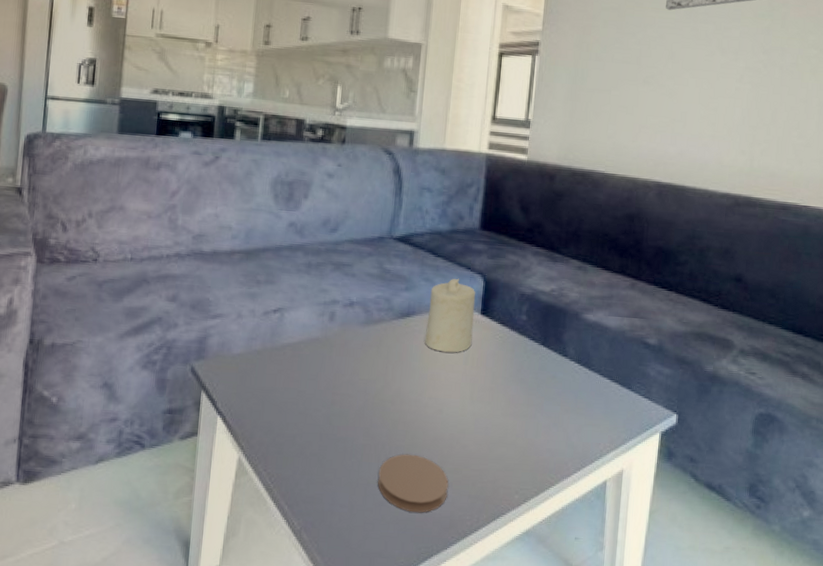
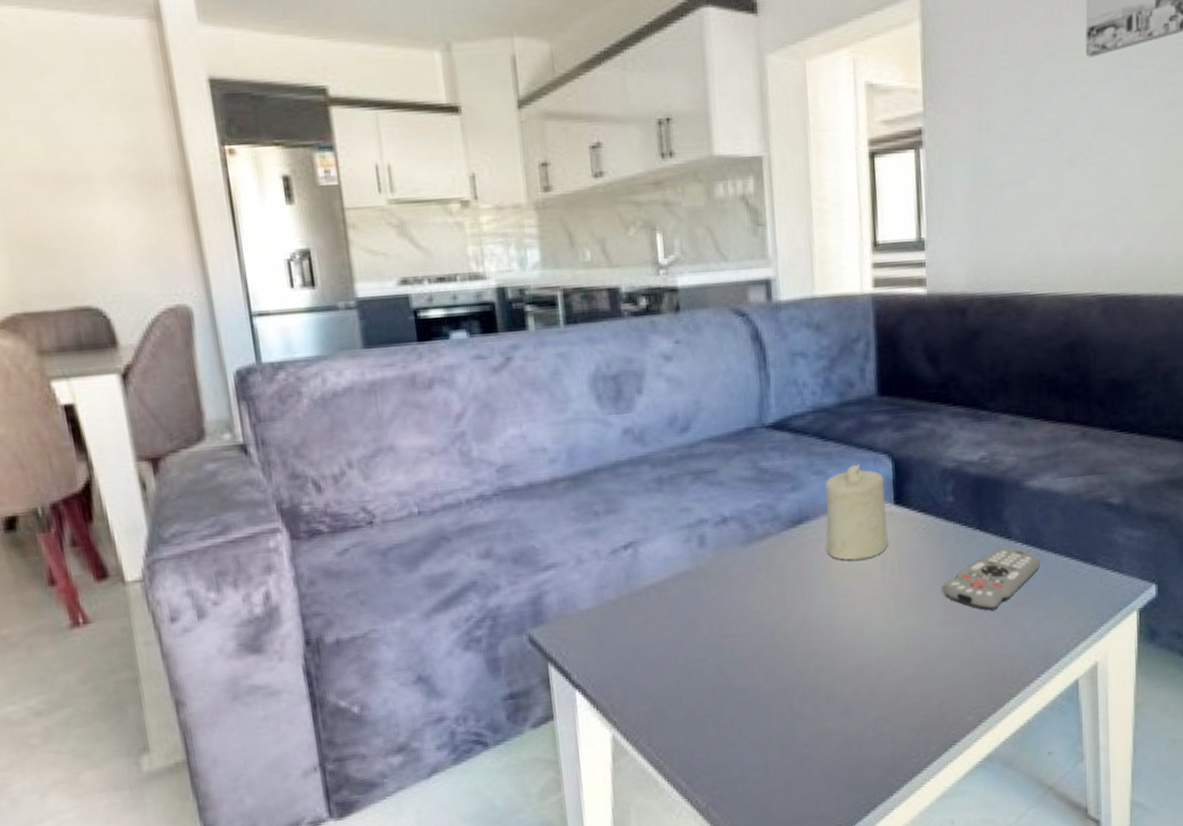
coaster: present [378,454,449,513] -> none [794,691,884,761]
remote control: none [508,363,588,412] -> present [942,548,1041,611]

